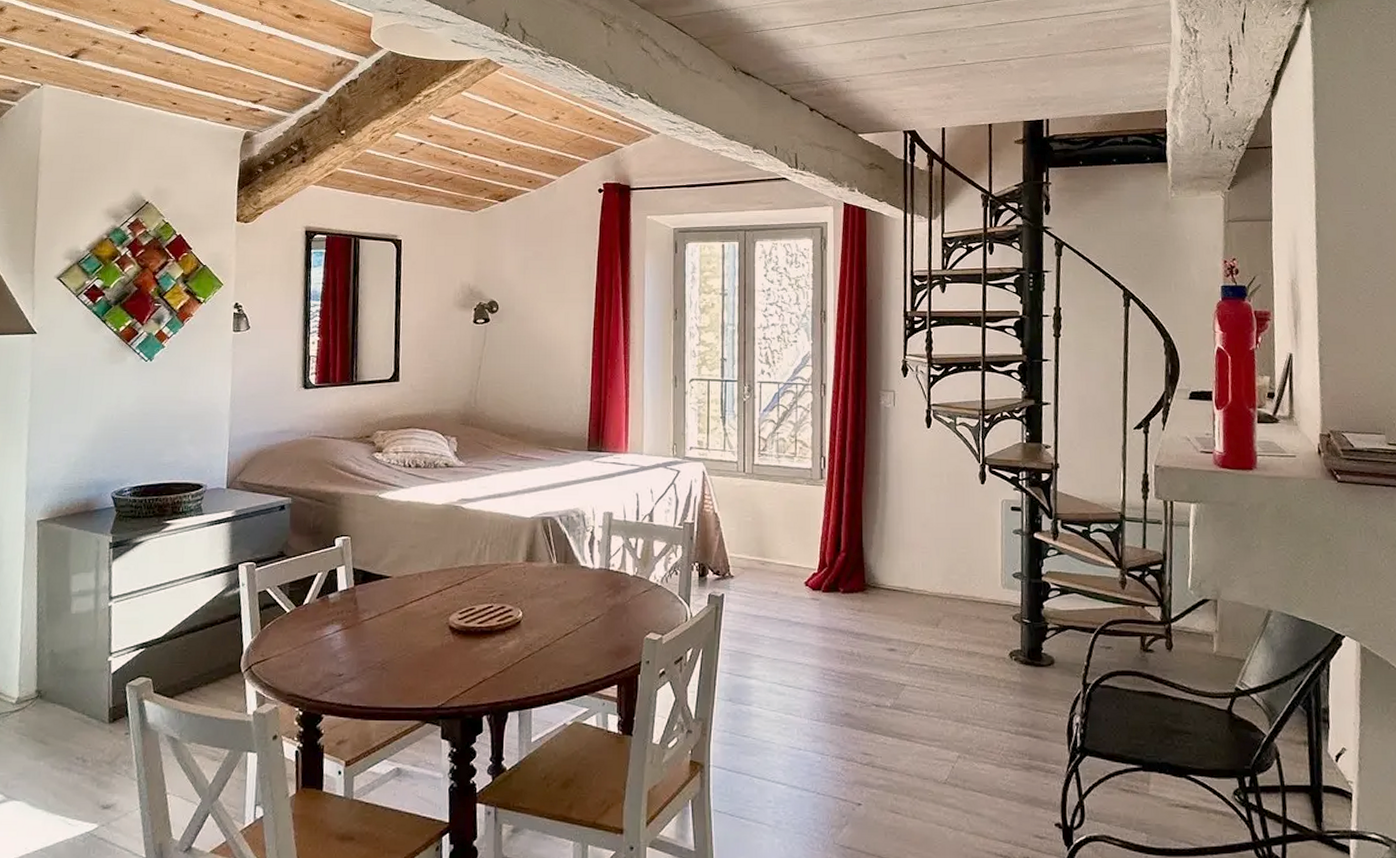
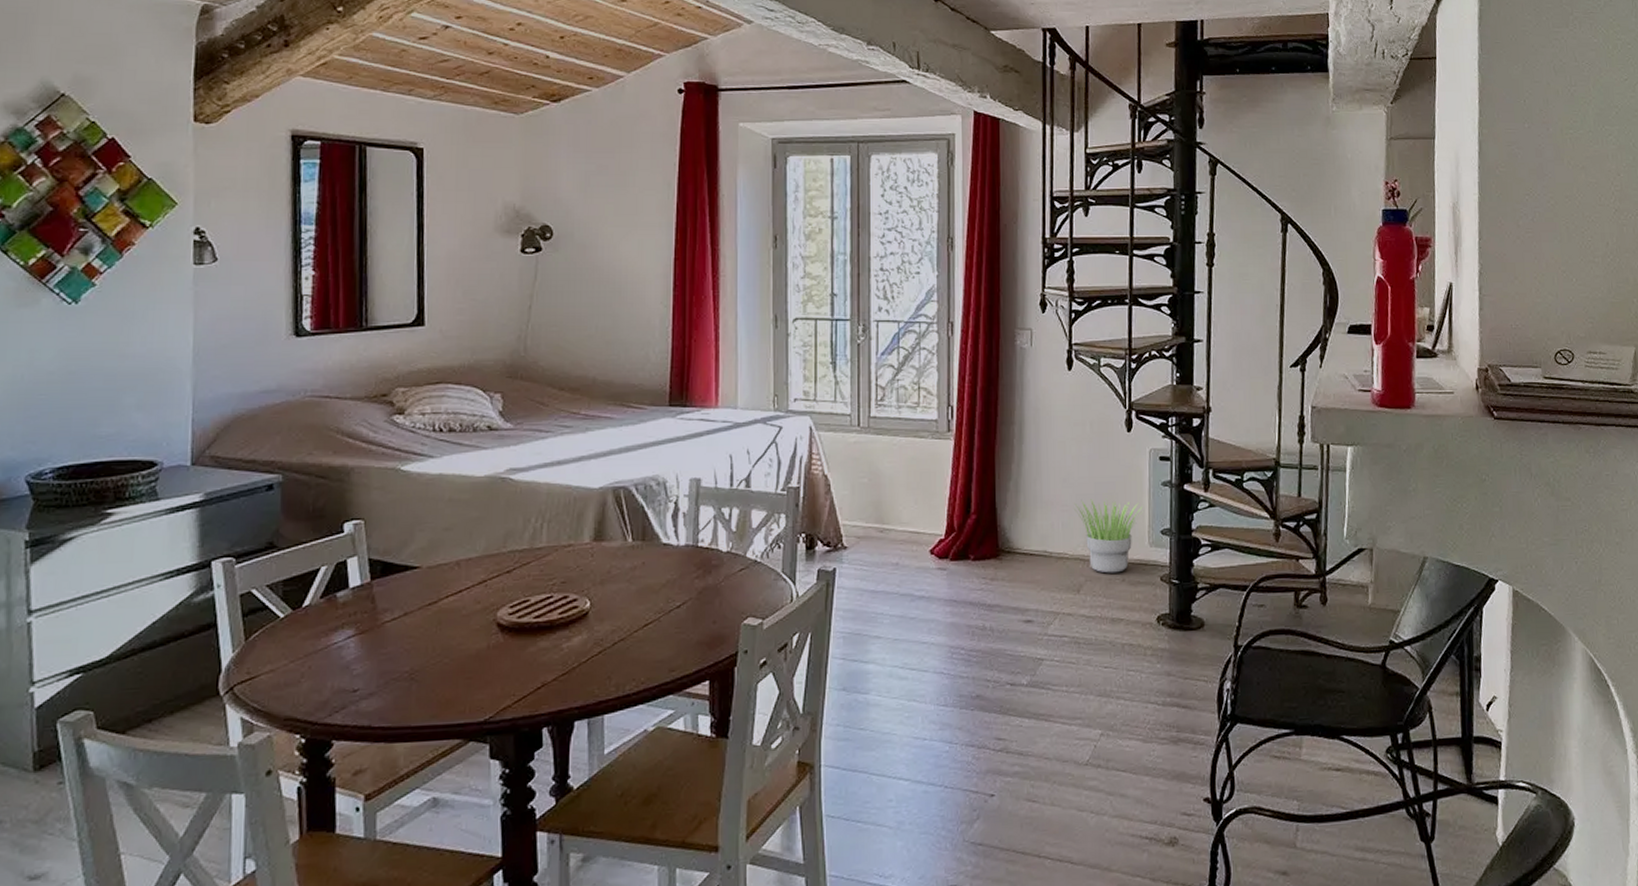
potted plant: none [933,543,996,611] -> present [1074,498,1143,574]

